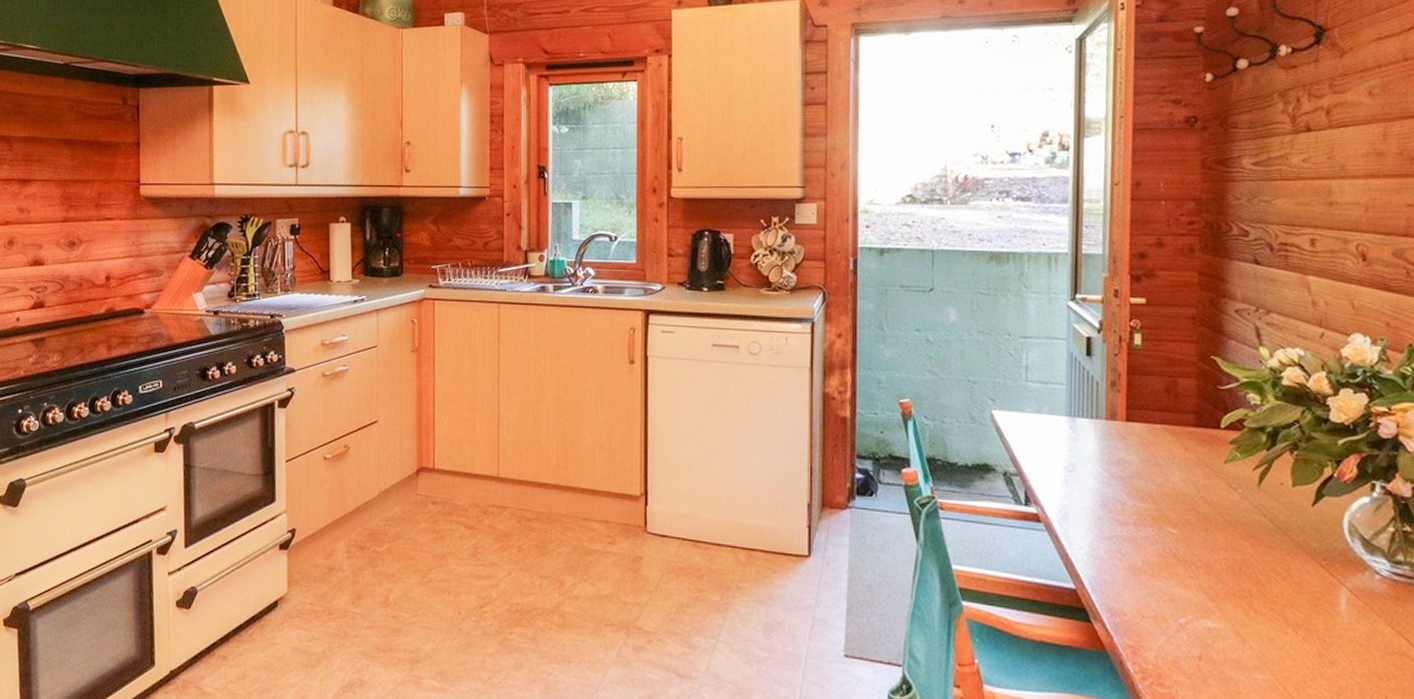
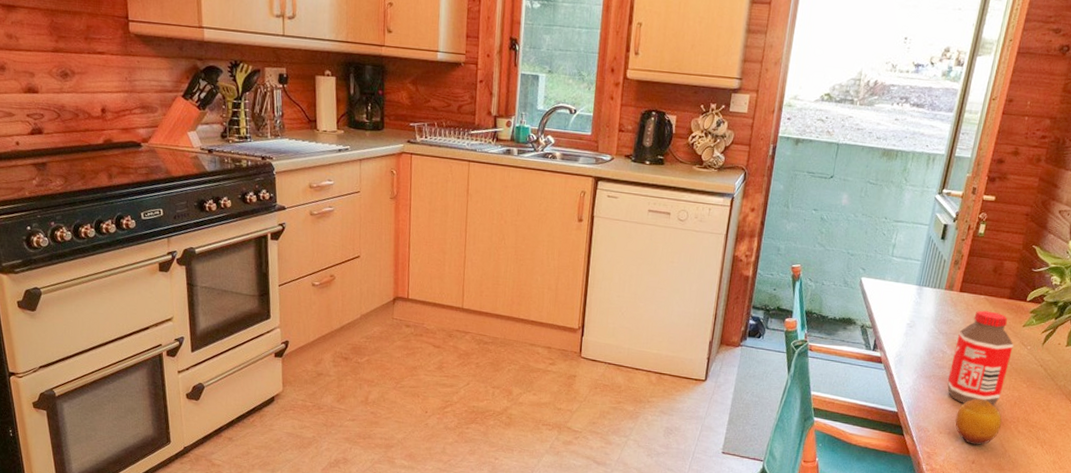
bottle: none [1136,444,1218,574] -> present [947,310,1014,405]
fruit: none [1160,565,1228,634] -> present [955,398,1002,446]

